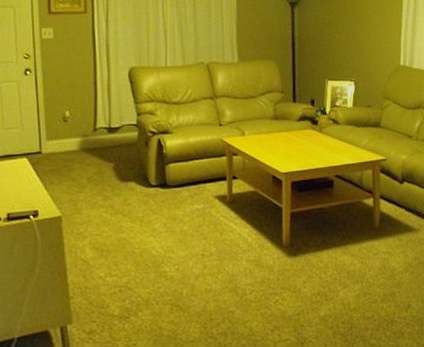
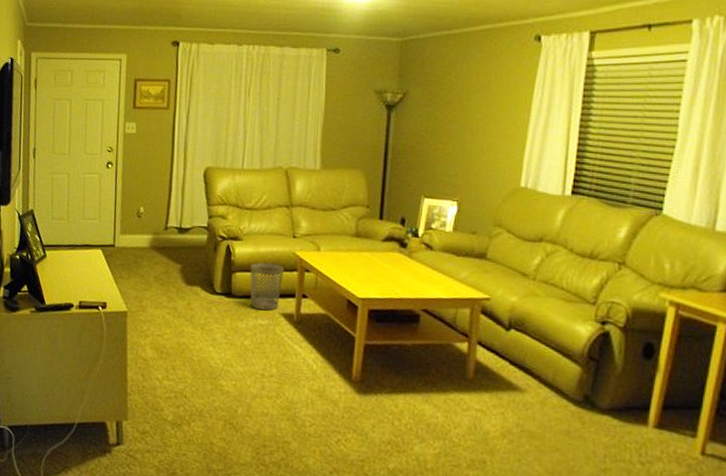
wastebasket: none [181,152,214,196] -> present [249,263,284,311]

